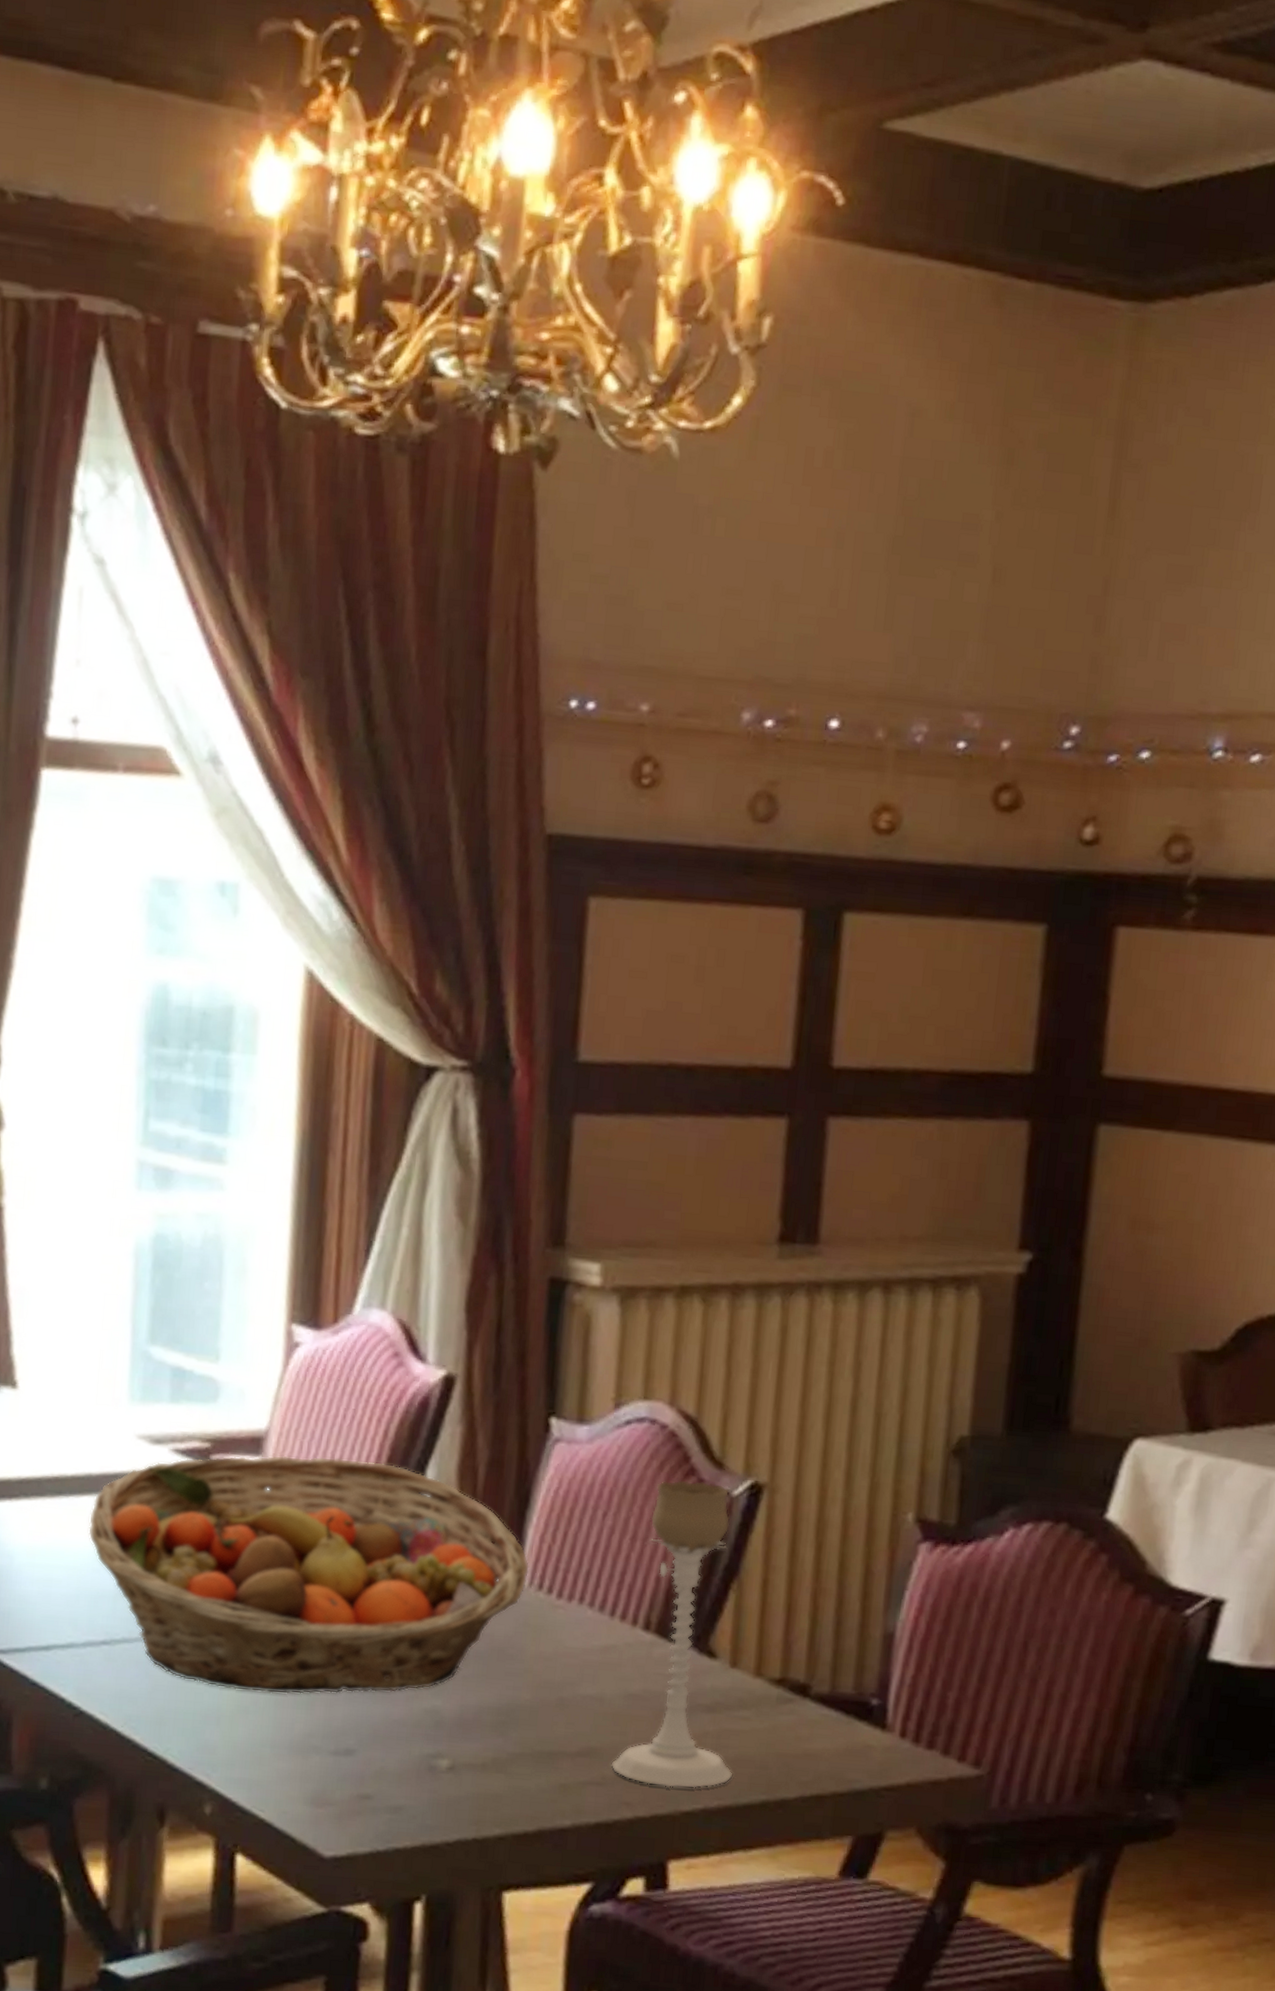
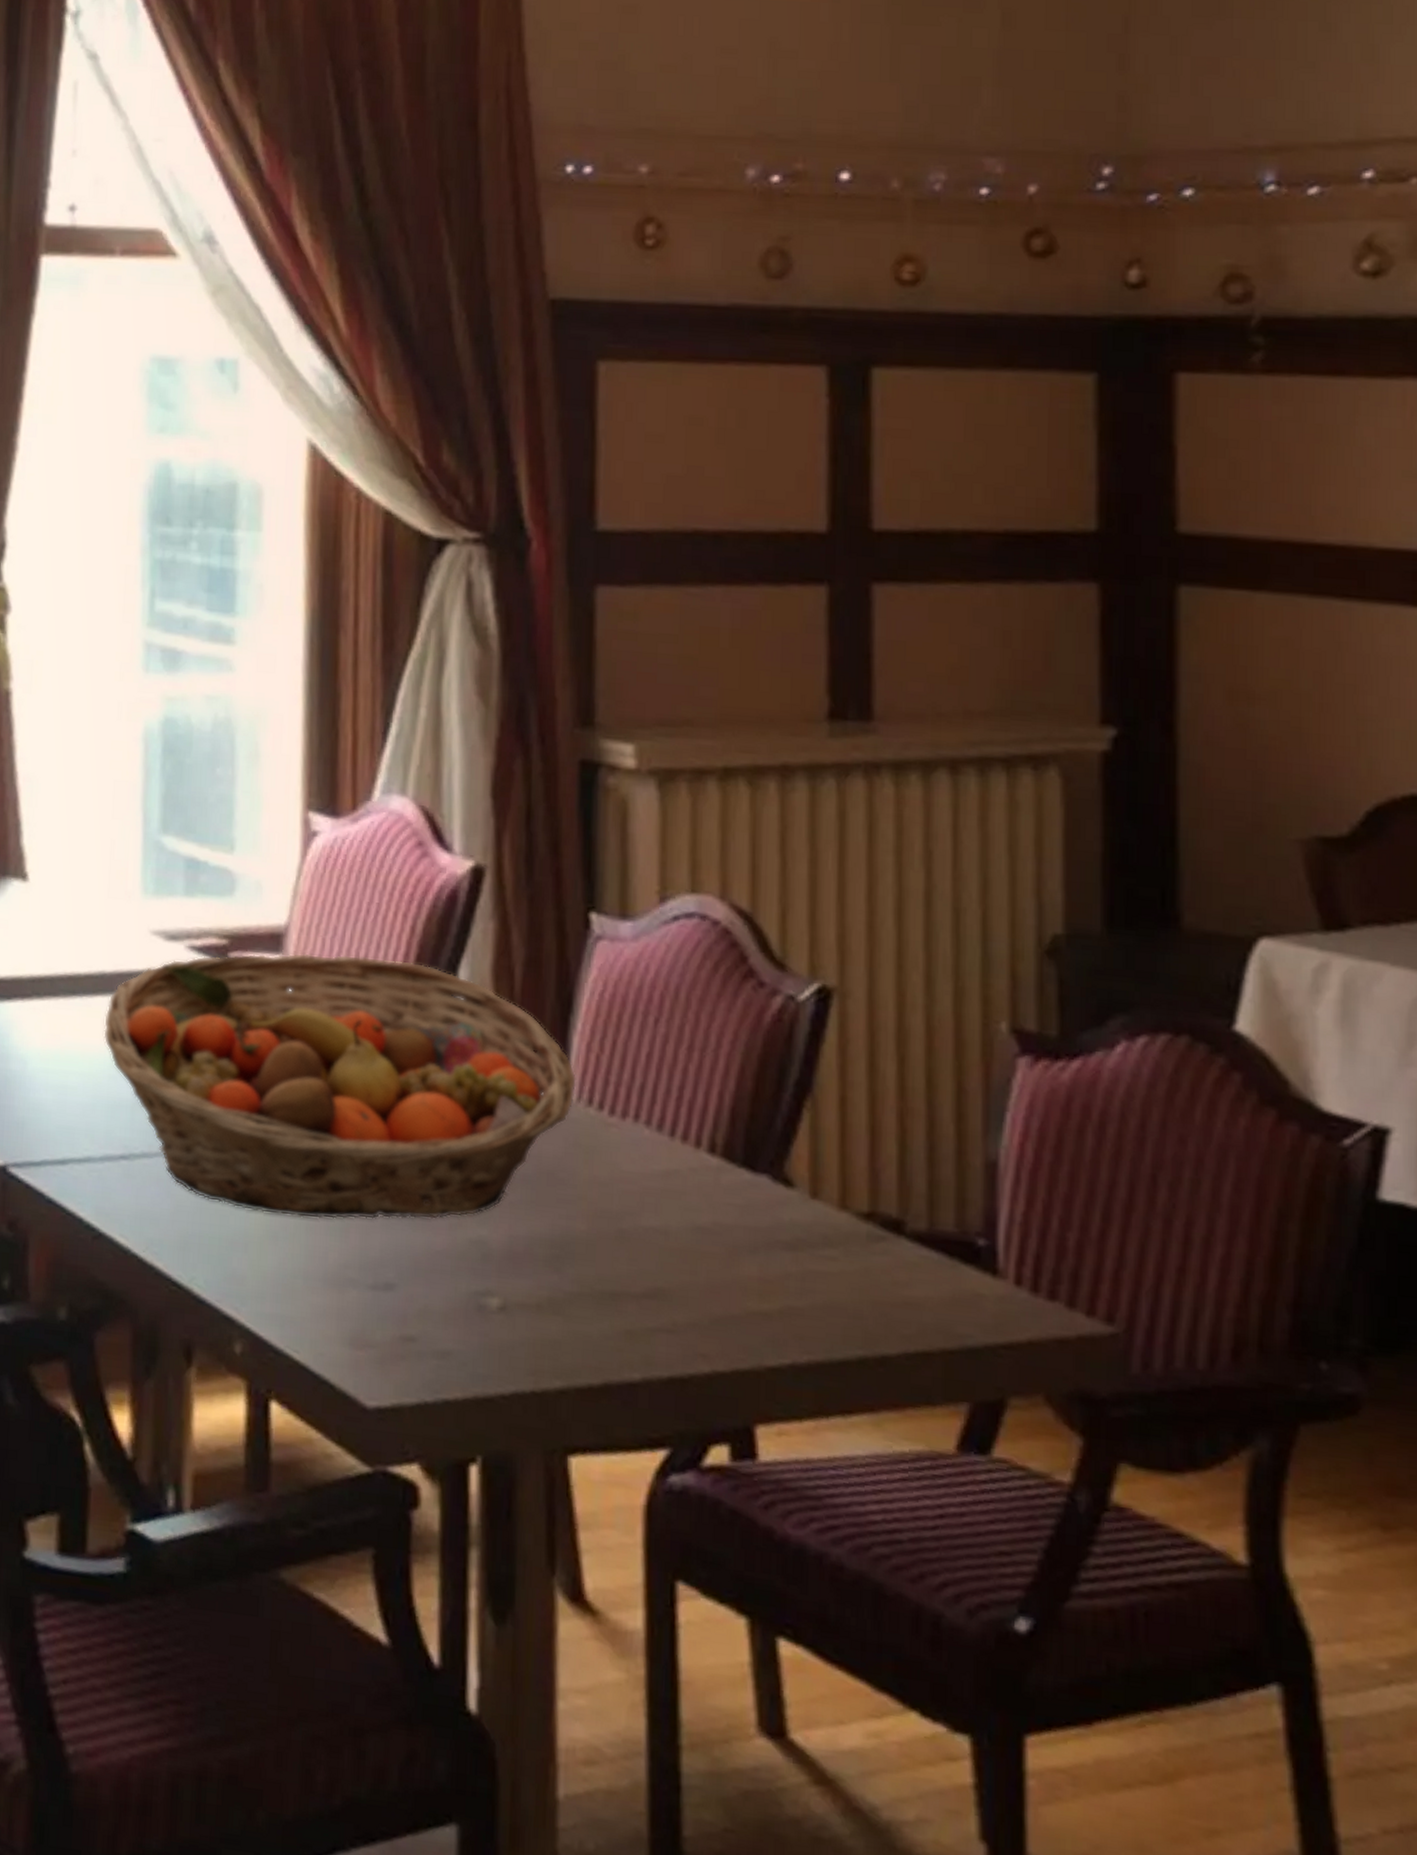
candle holder: present [611,1479,733,1789] -> none [682,982,823,1340]

